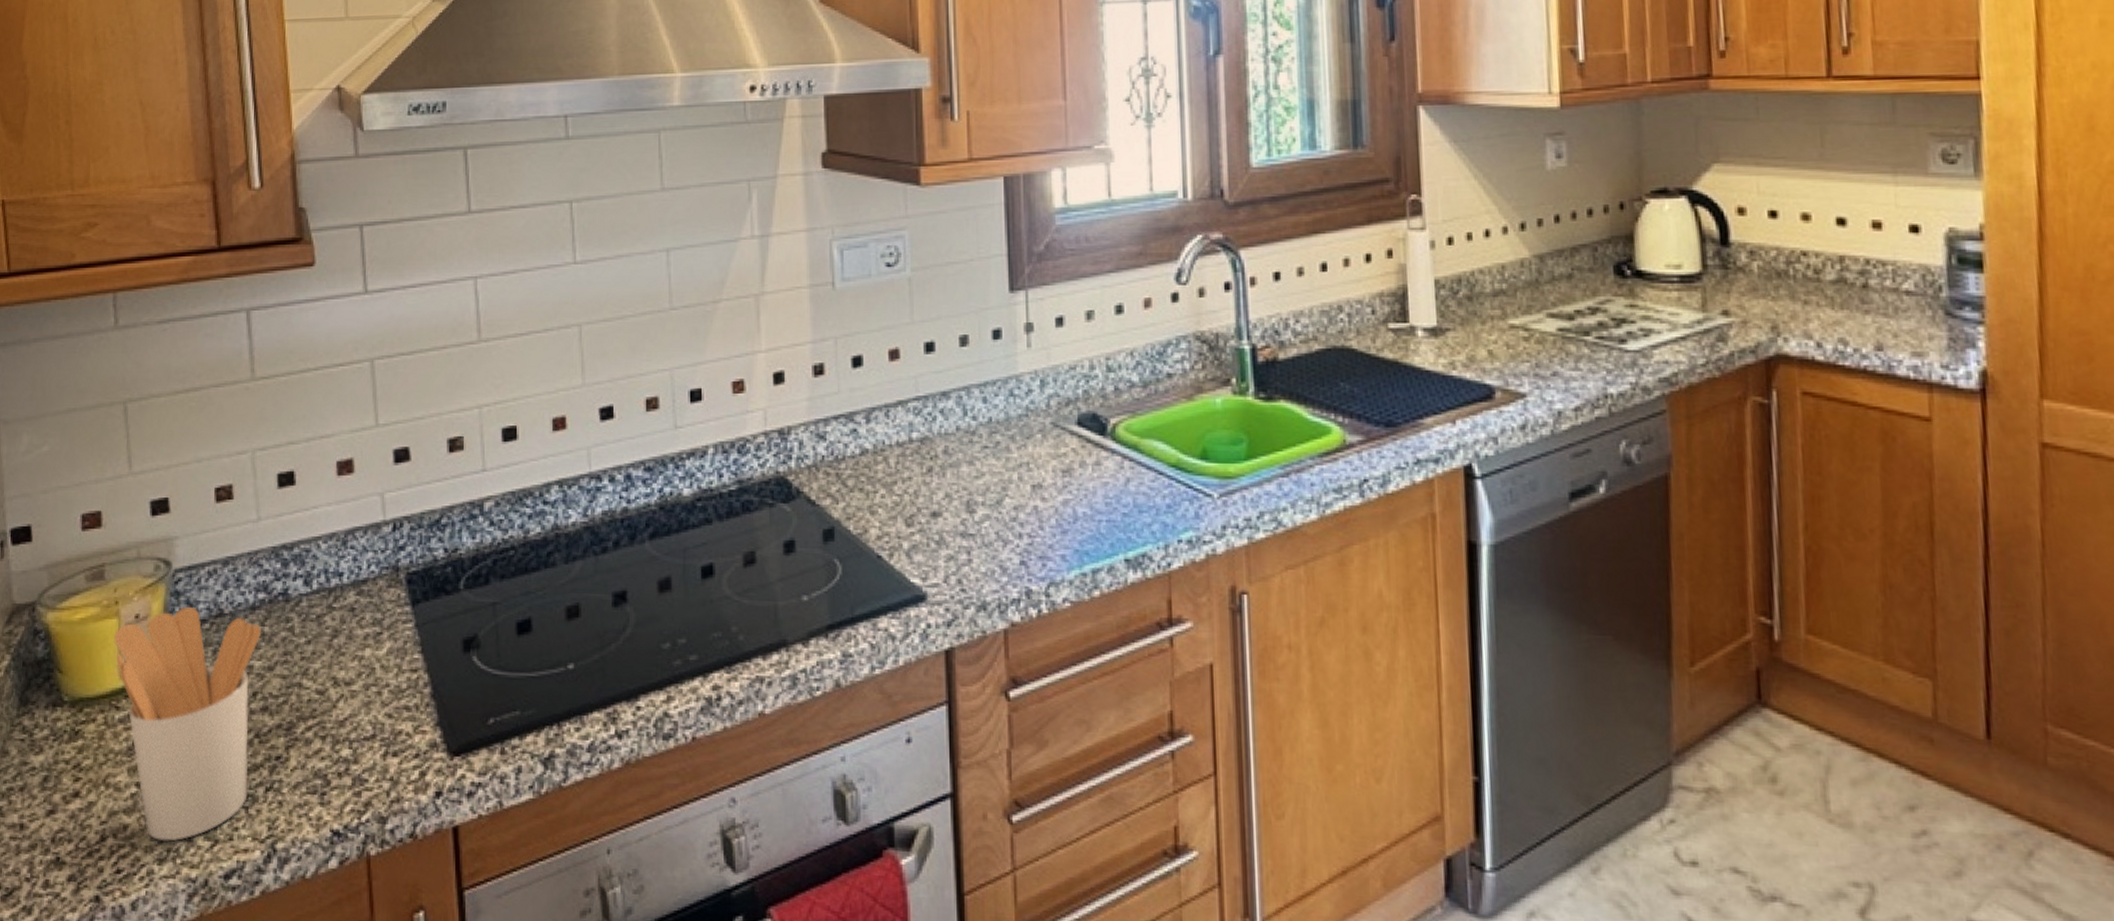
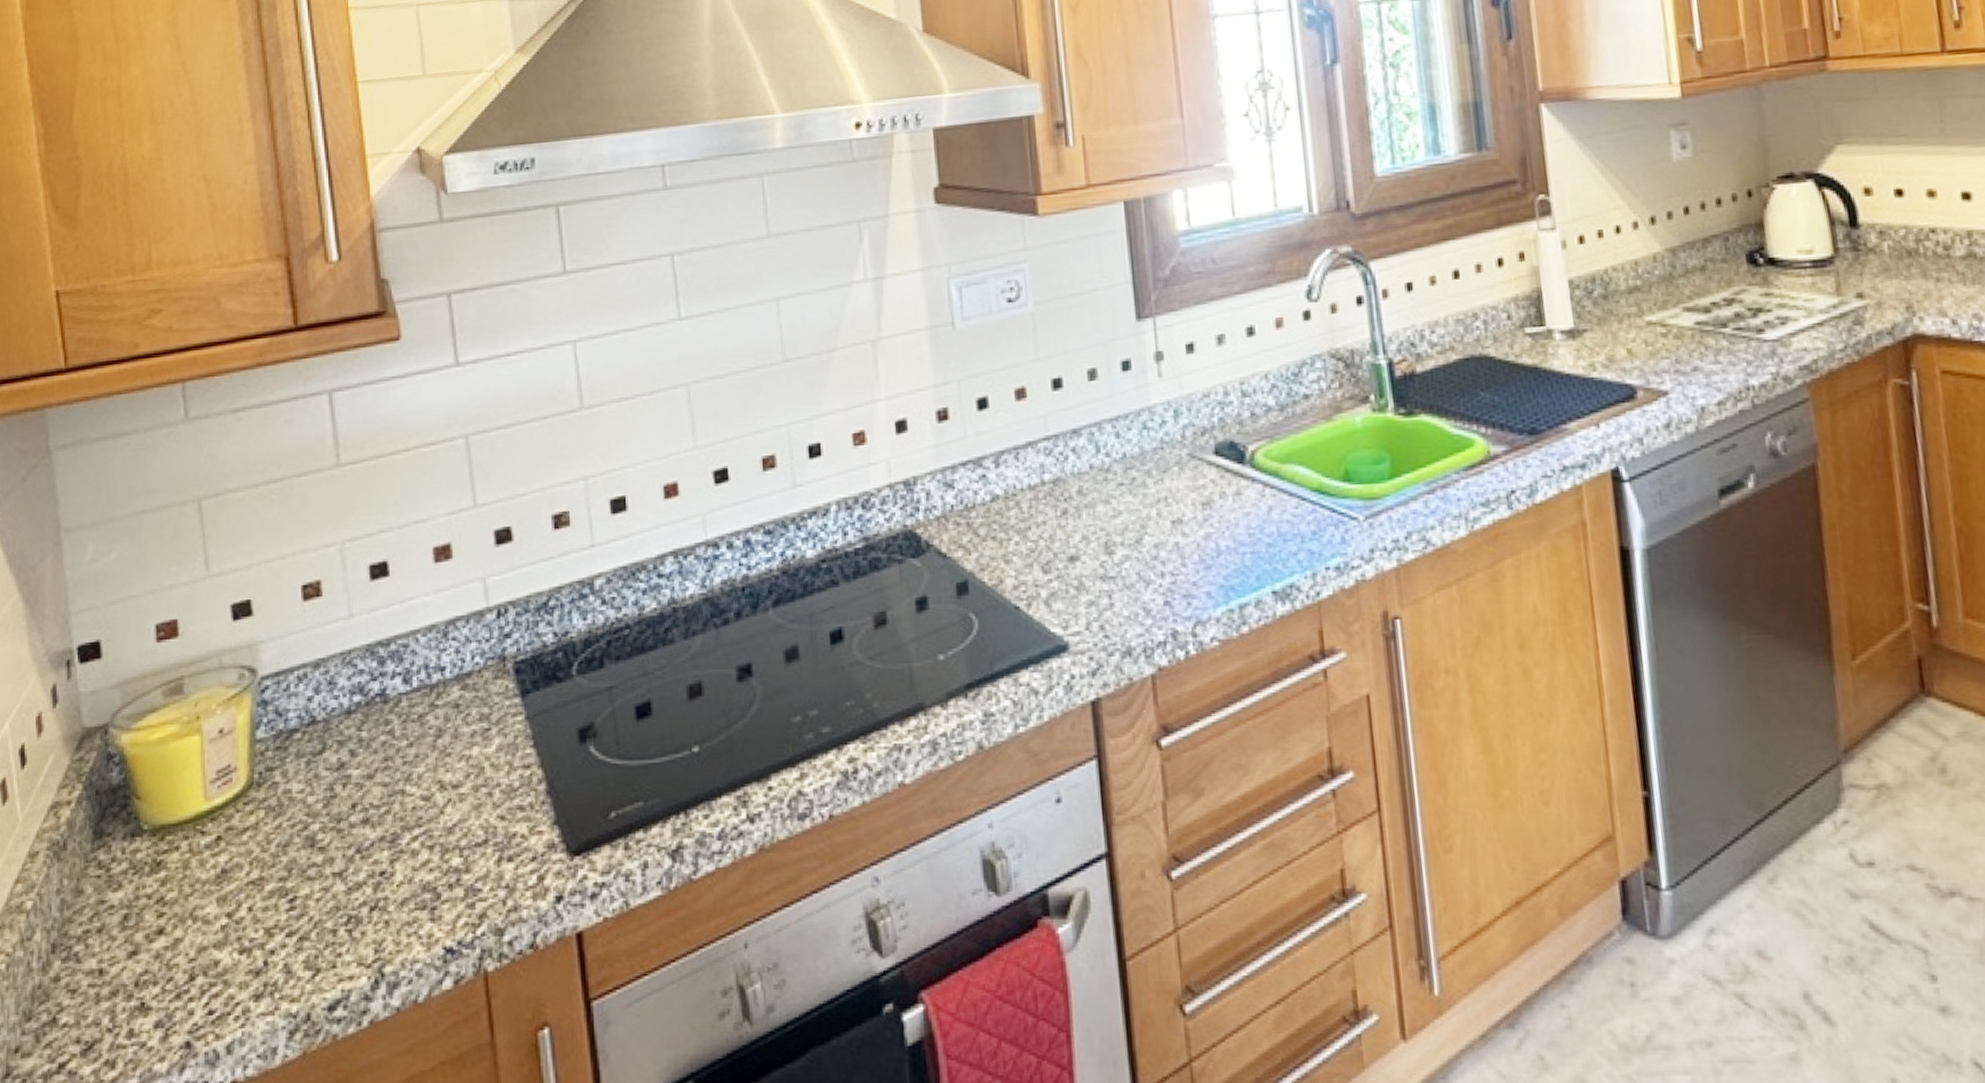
utensil holder: present [114,606,262,842] -> none [197,715,359,975]

